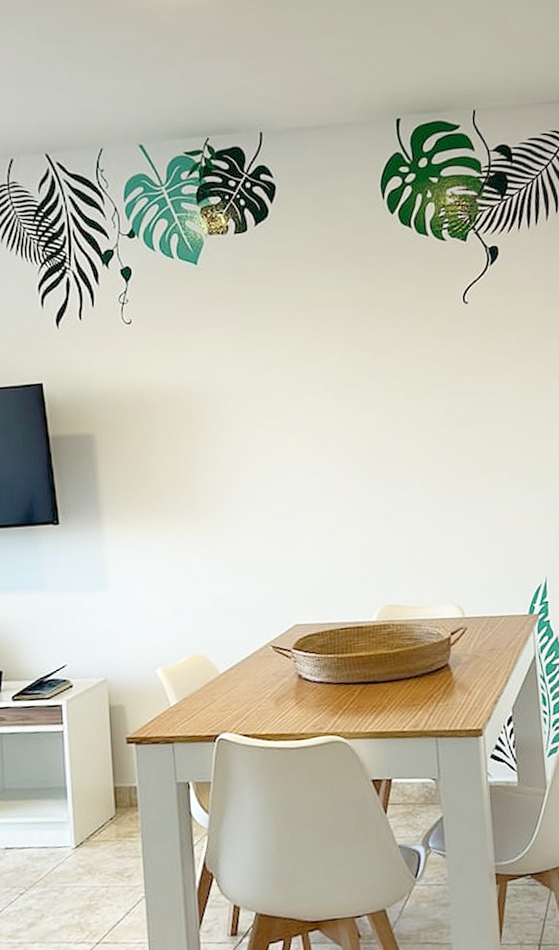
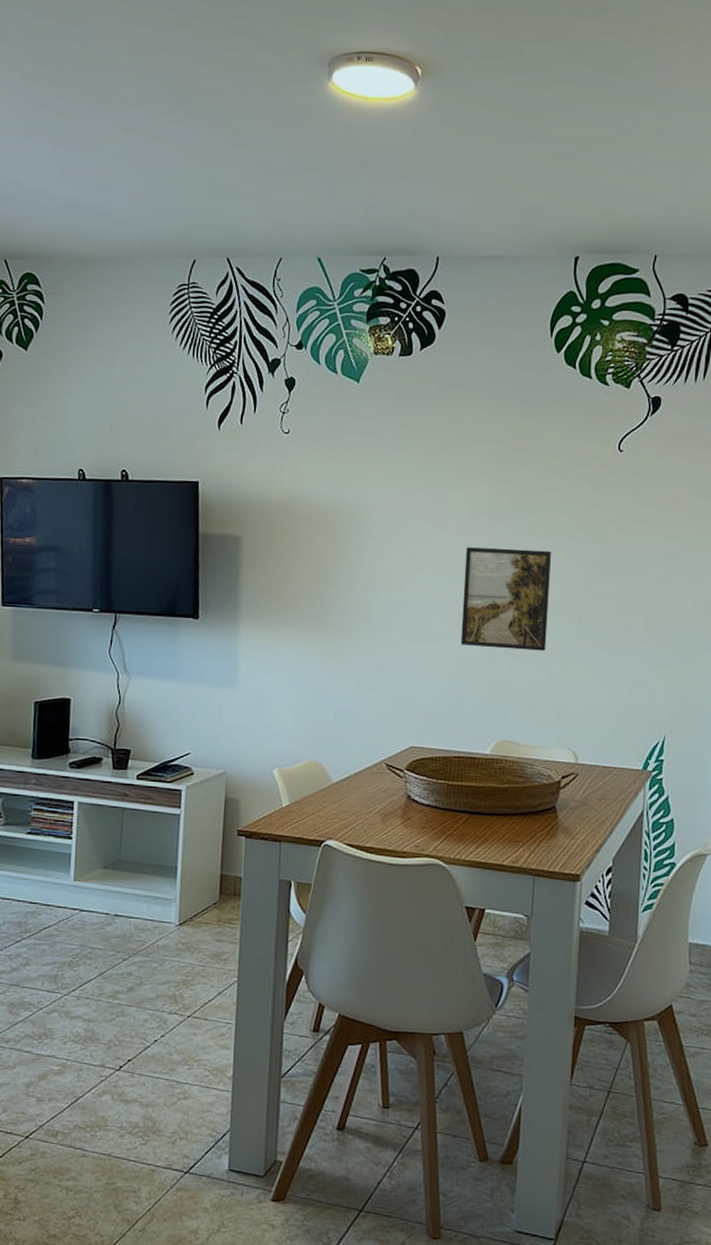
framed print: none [326,409,419,515] -> present [460,547,551,651]

